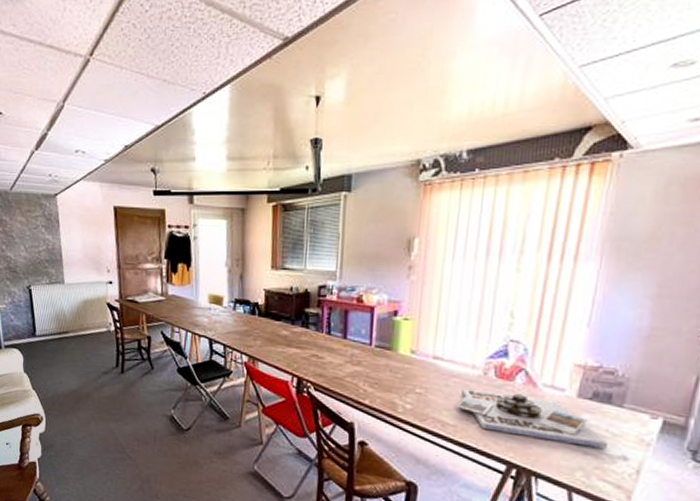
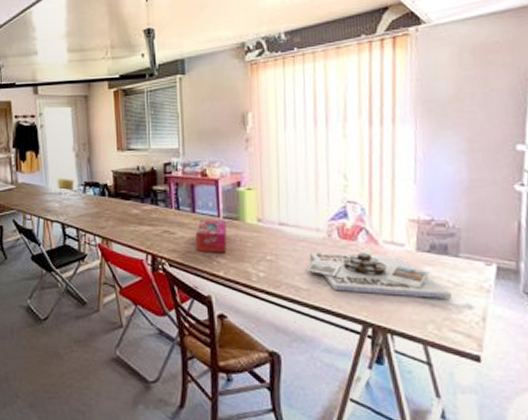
tissue box: none [343,346,378,382] -> present [195,219,227,253]

